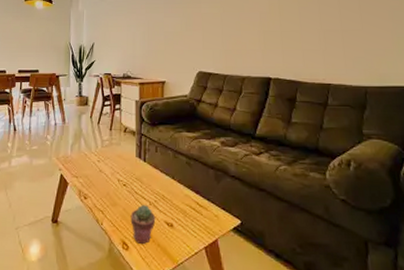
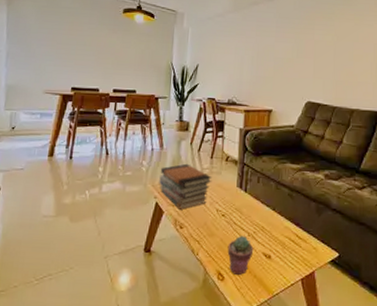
book stack: none [63,136,112,181] -> present [159,163,213,210]

